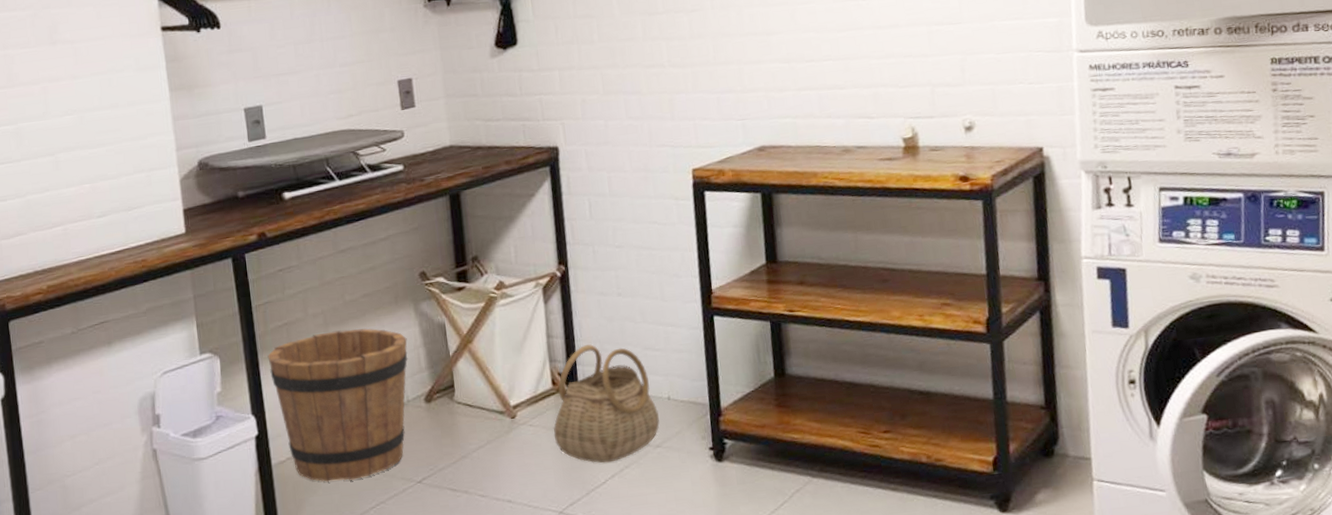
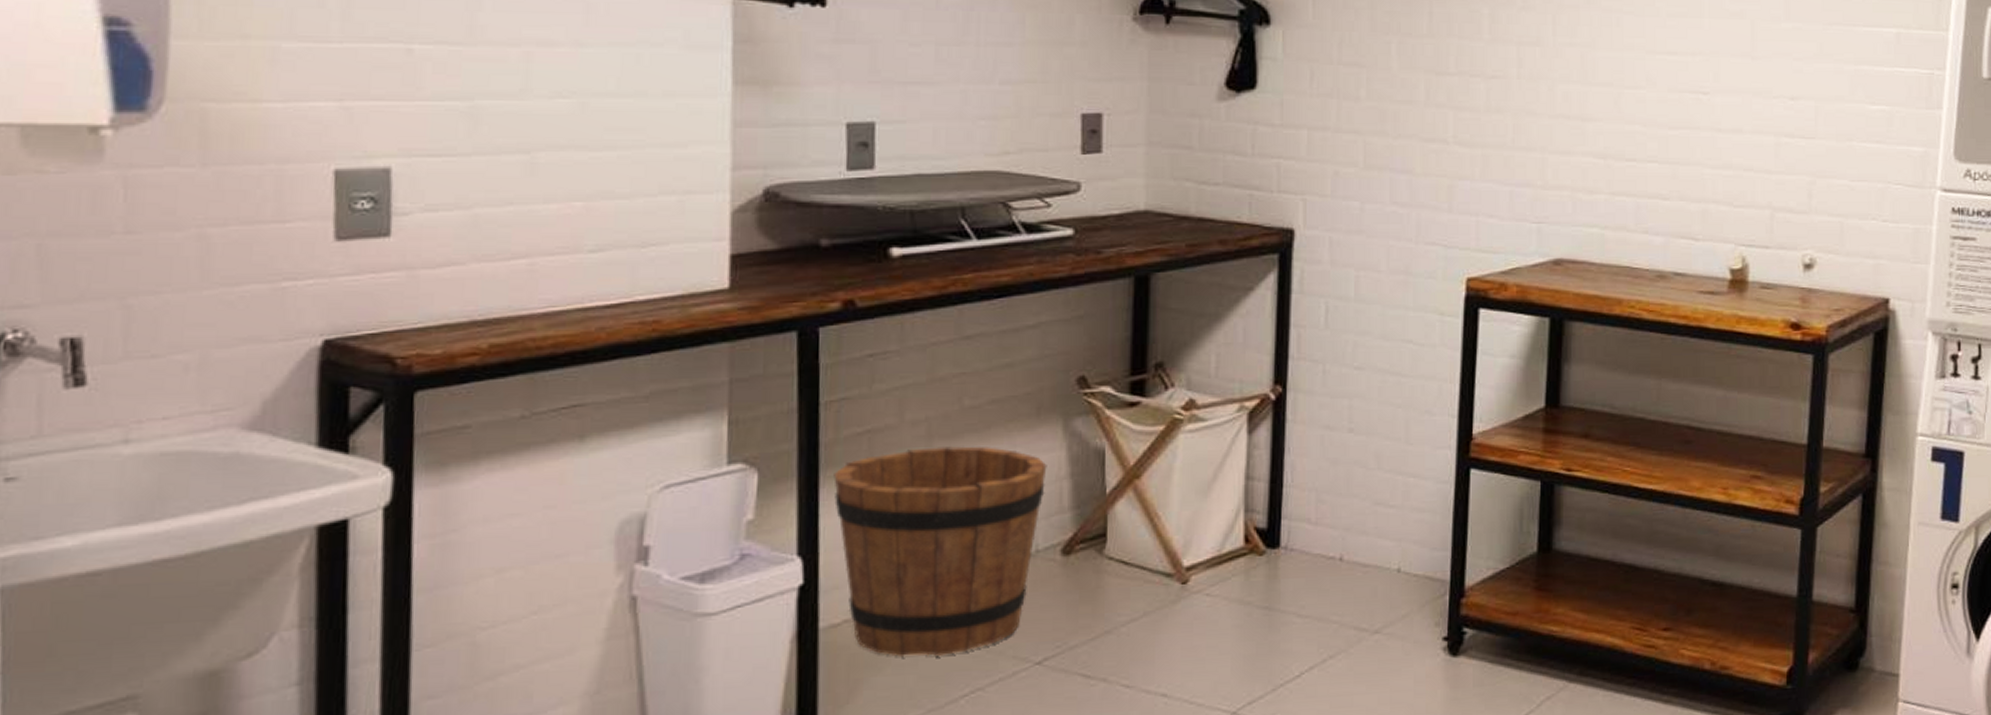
basket: present [553,344,660,463] -> none [1237,493,1382,651]

